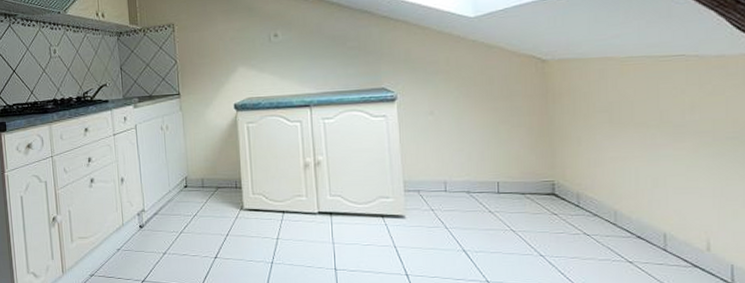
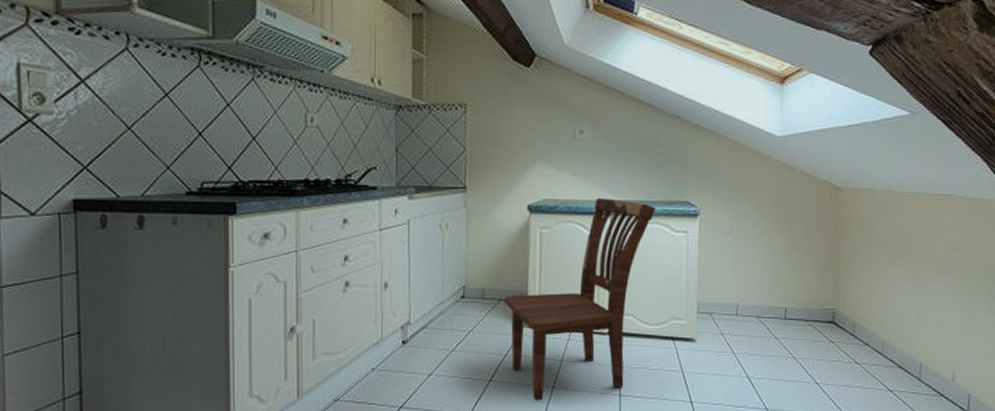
dining chair: none [222,91,353,275] -> present [505,197,656,401]

